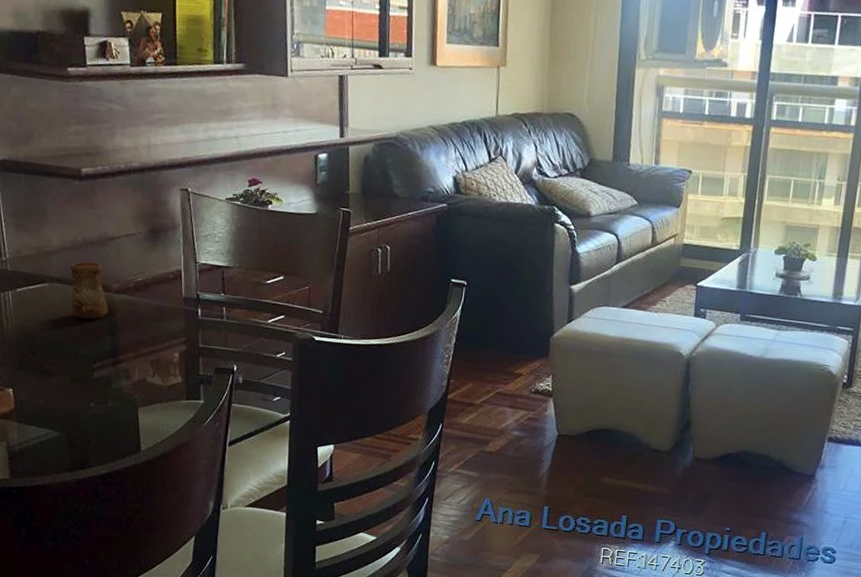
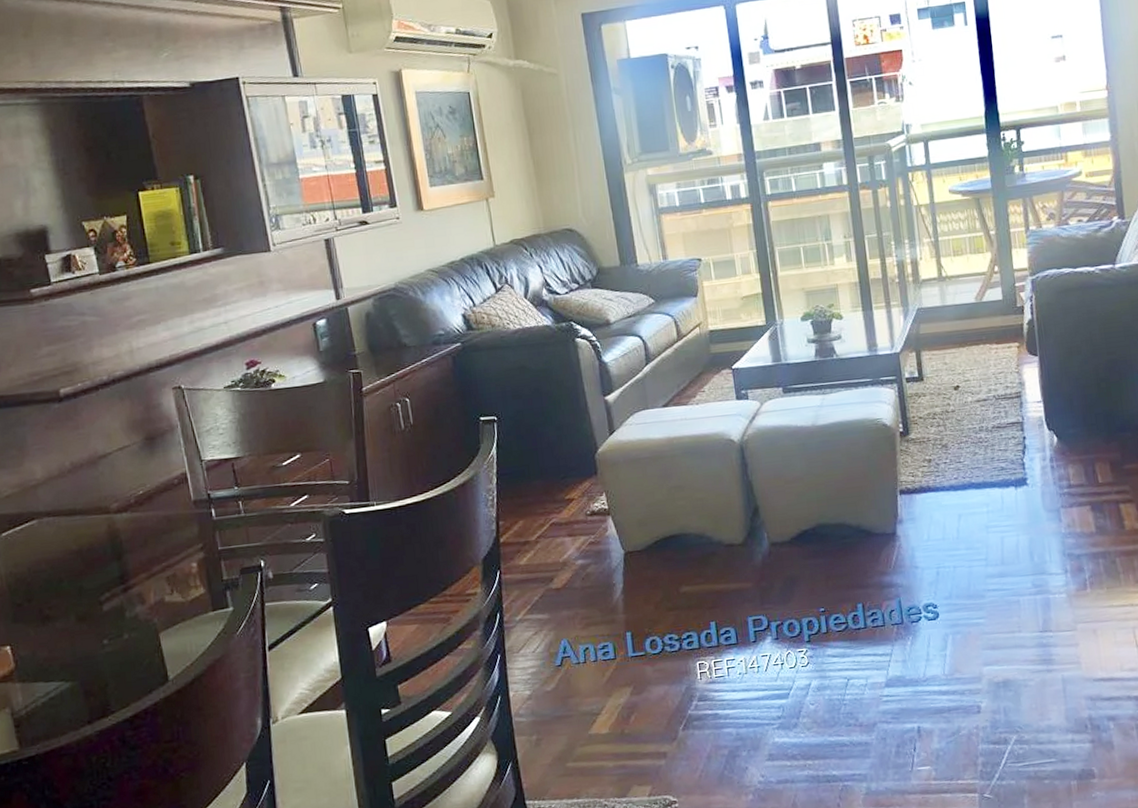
cup: present [70,261,108,320] -> none [61,485,110,550]

